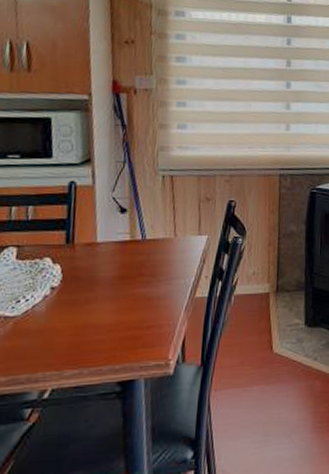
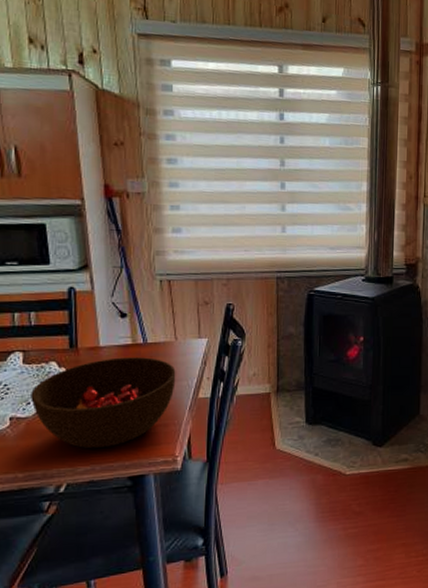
bowl: none [21,254,174,350] -> present [31,357,176,448]

